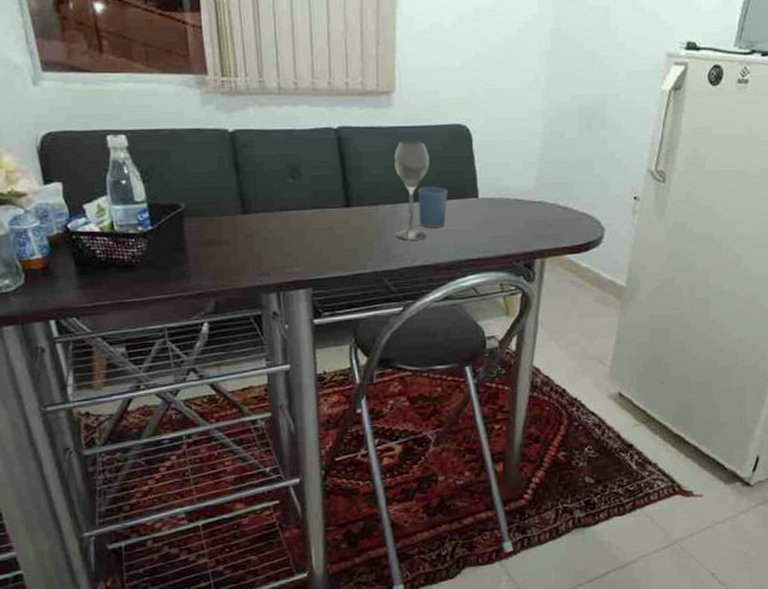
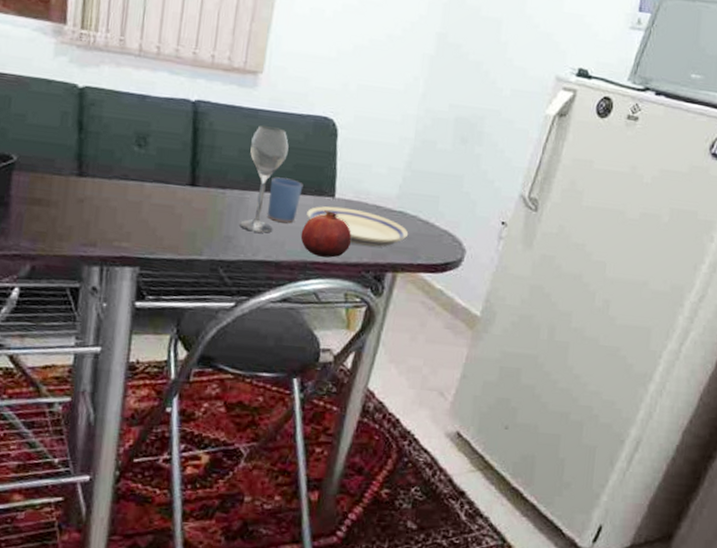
fruit: none [452,210,499,254] -> present [300,209,352,258]
plate: none [455,205,551,238] -> present [307,206,409,247]

